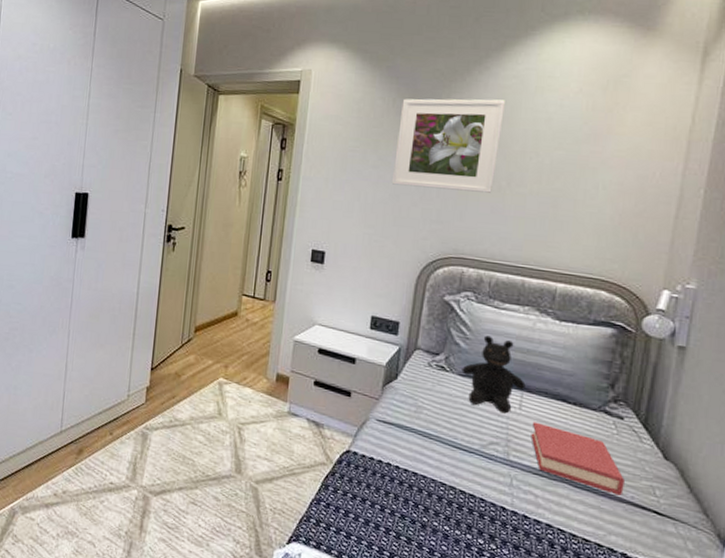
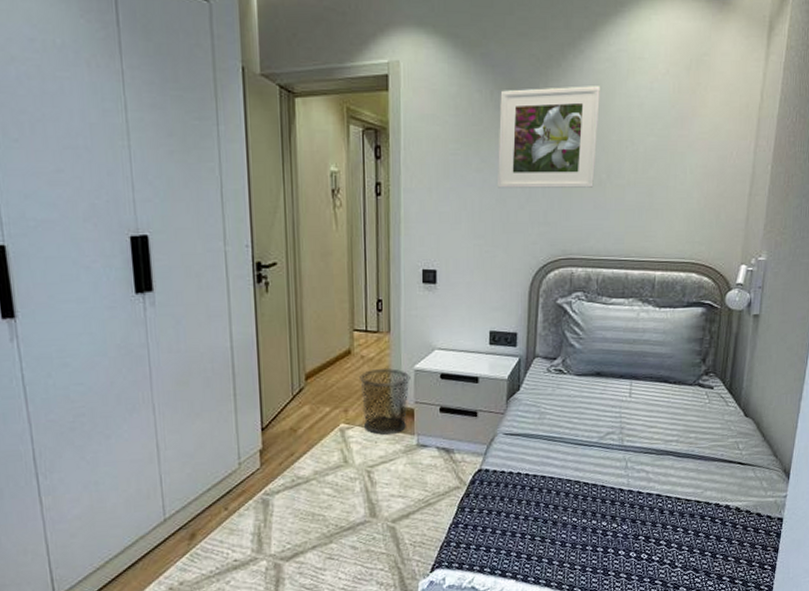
waste bin: none [241,333,290,398] -> present [360,367,411,436]
teddy bear: present [461,335,526,414] -> none [578,332,634,404]
hardback book: present [531,422,624,496] -> none [640,406,716,456]

